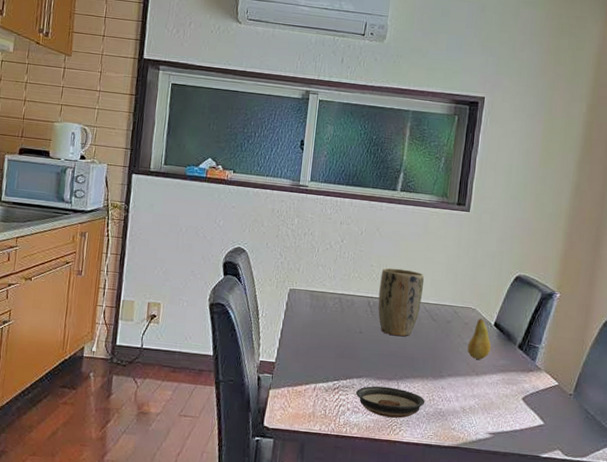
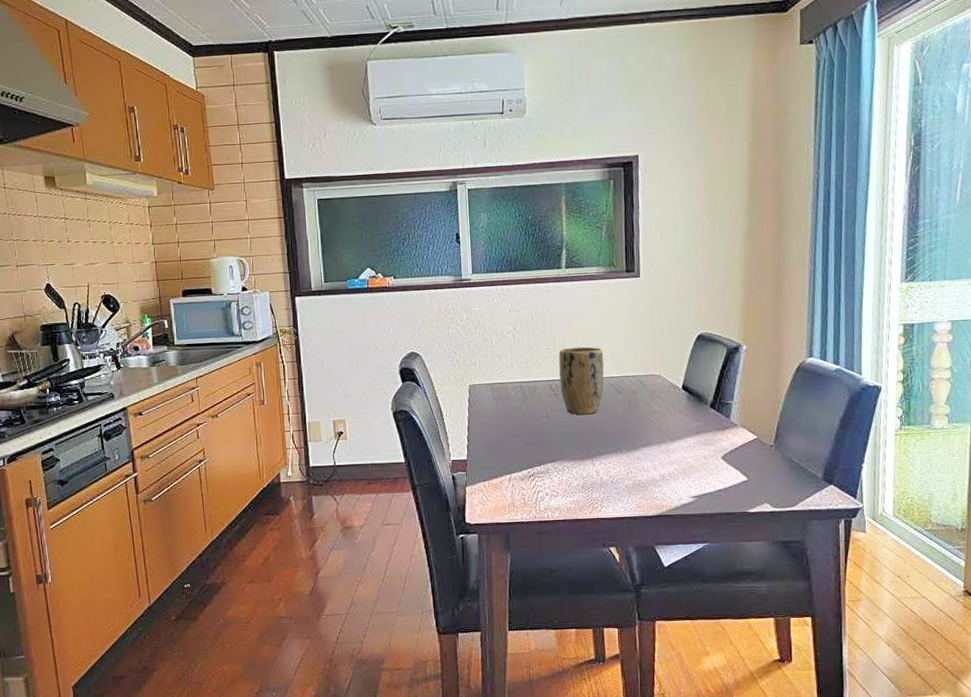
saucer: present [355,386,425,418] -> none [551,466,623,497]
fruit: present [467,318,492,360] -> none [657,384,683,425]

